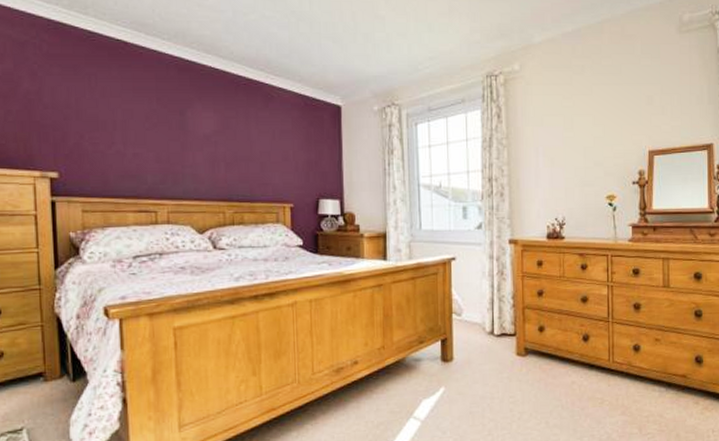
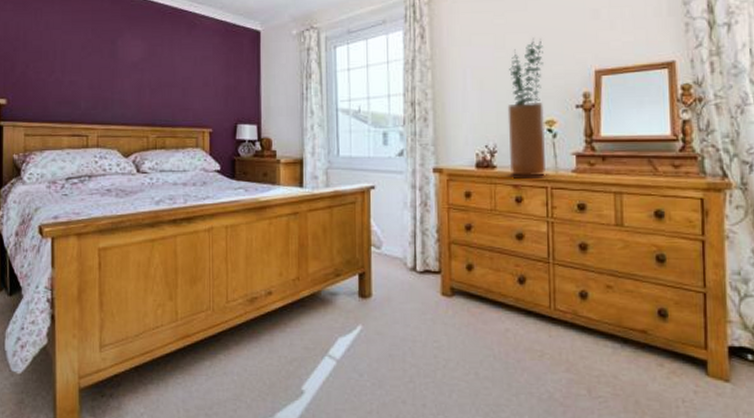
vase: none [574,120,607,247] -> present [507,37,546,177]

